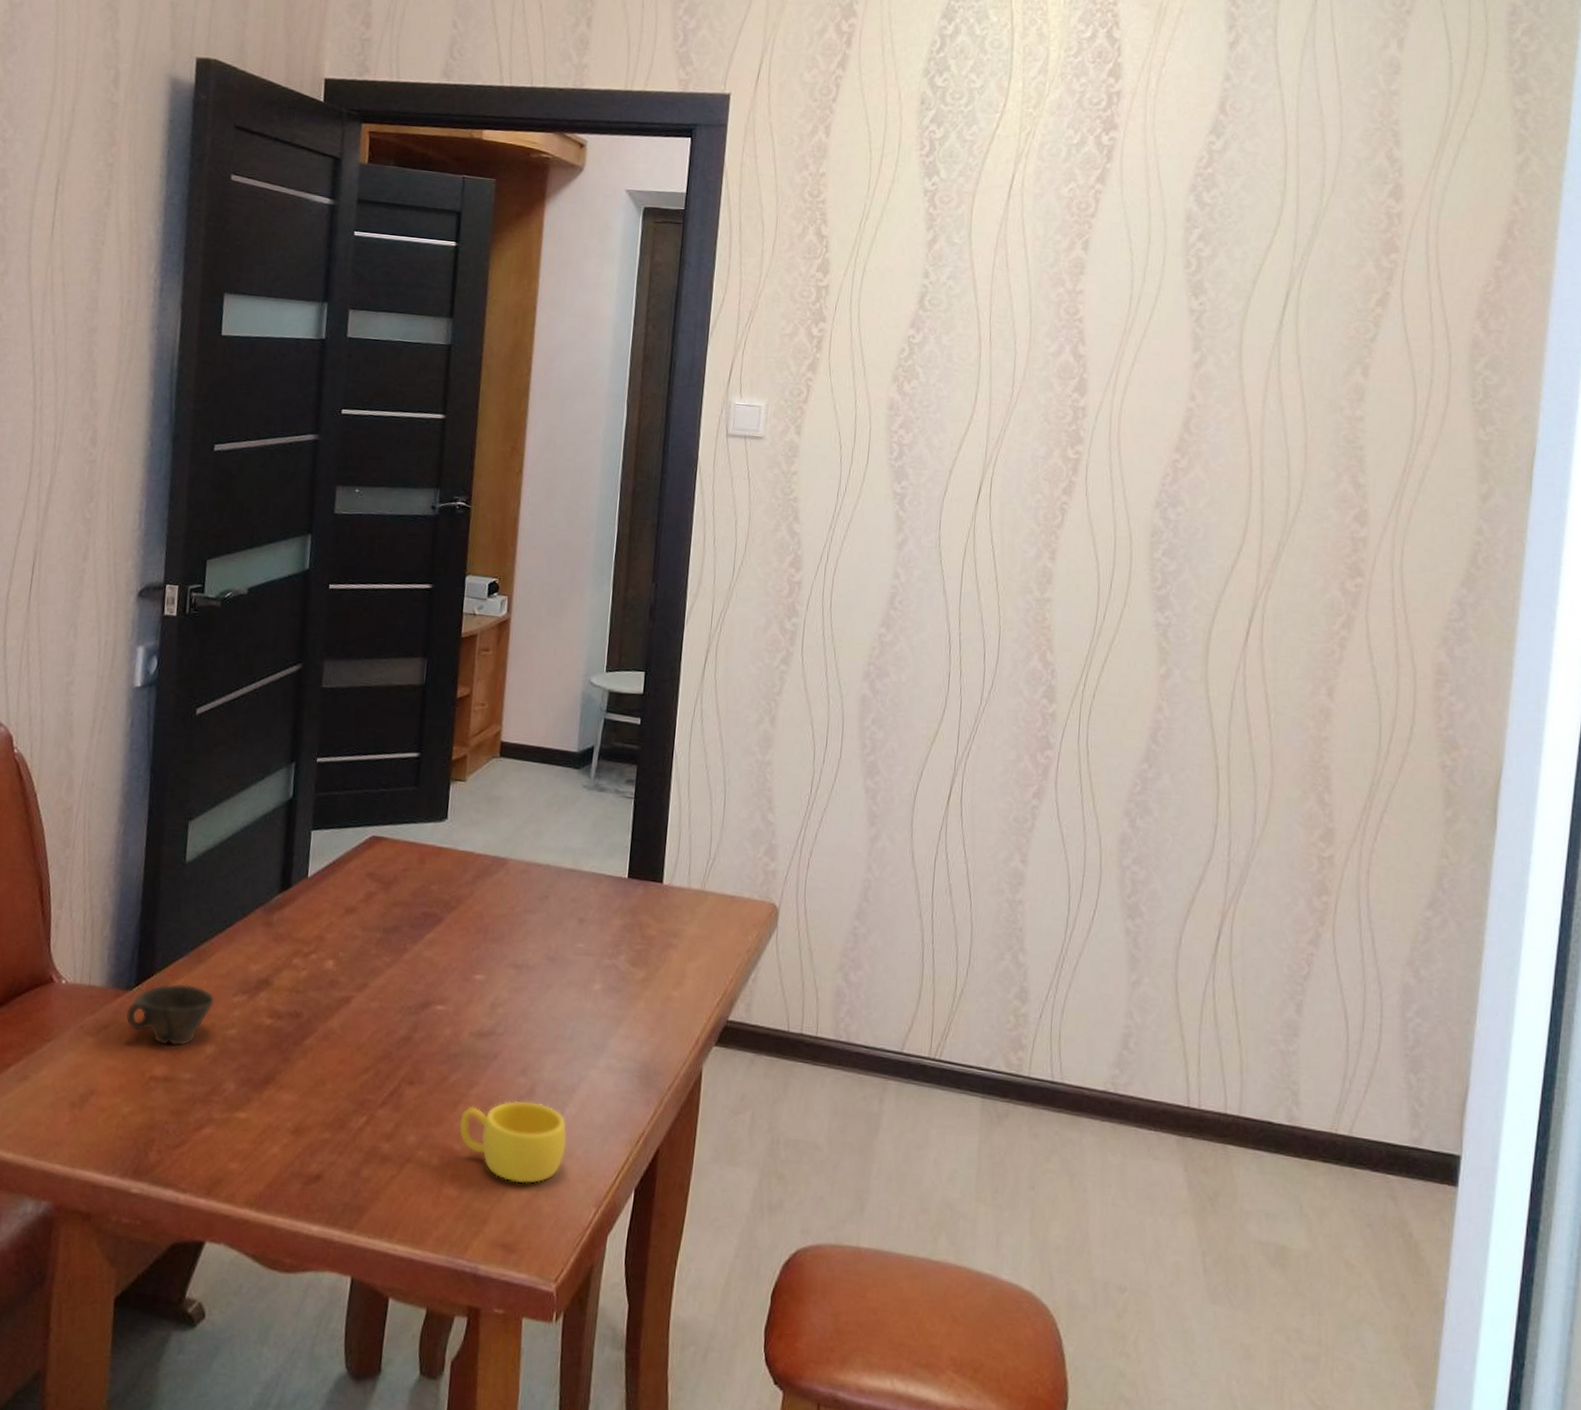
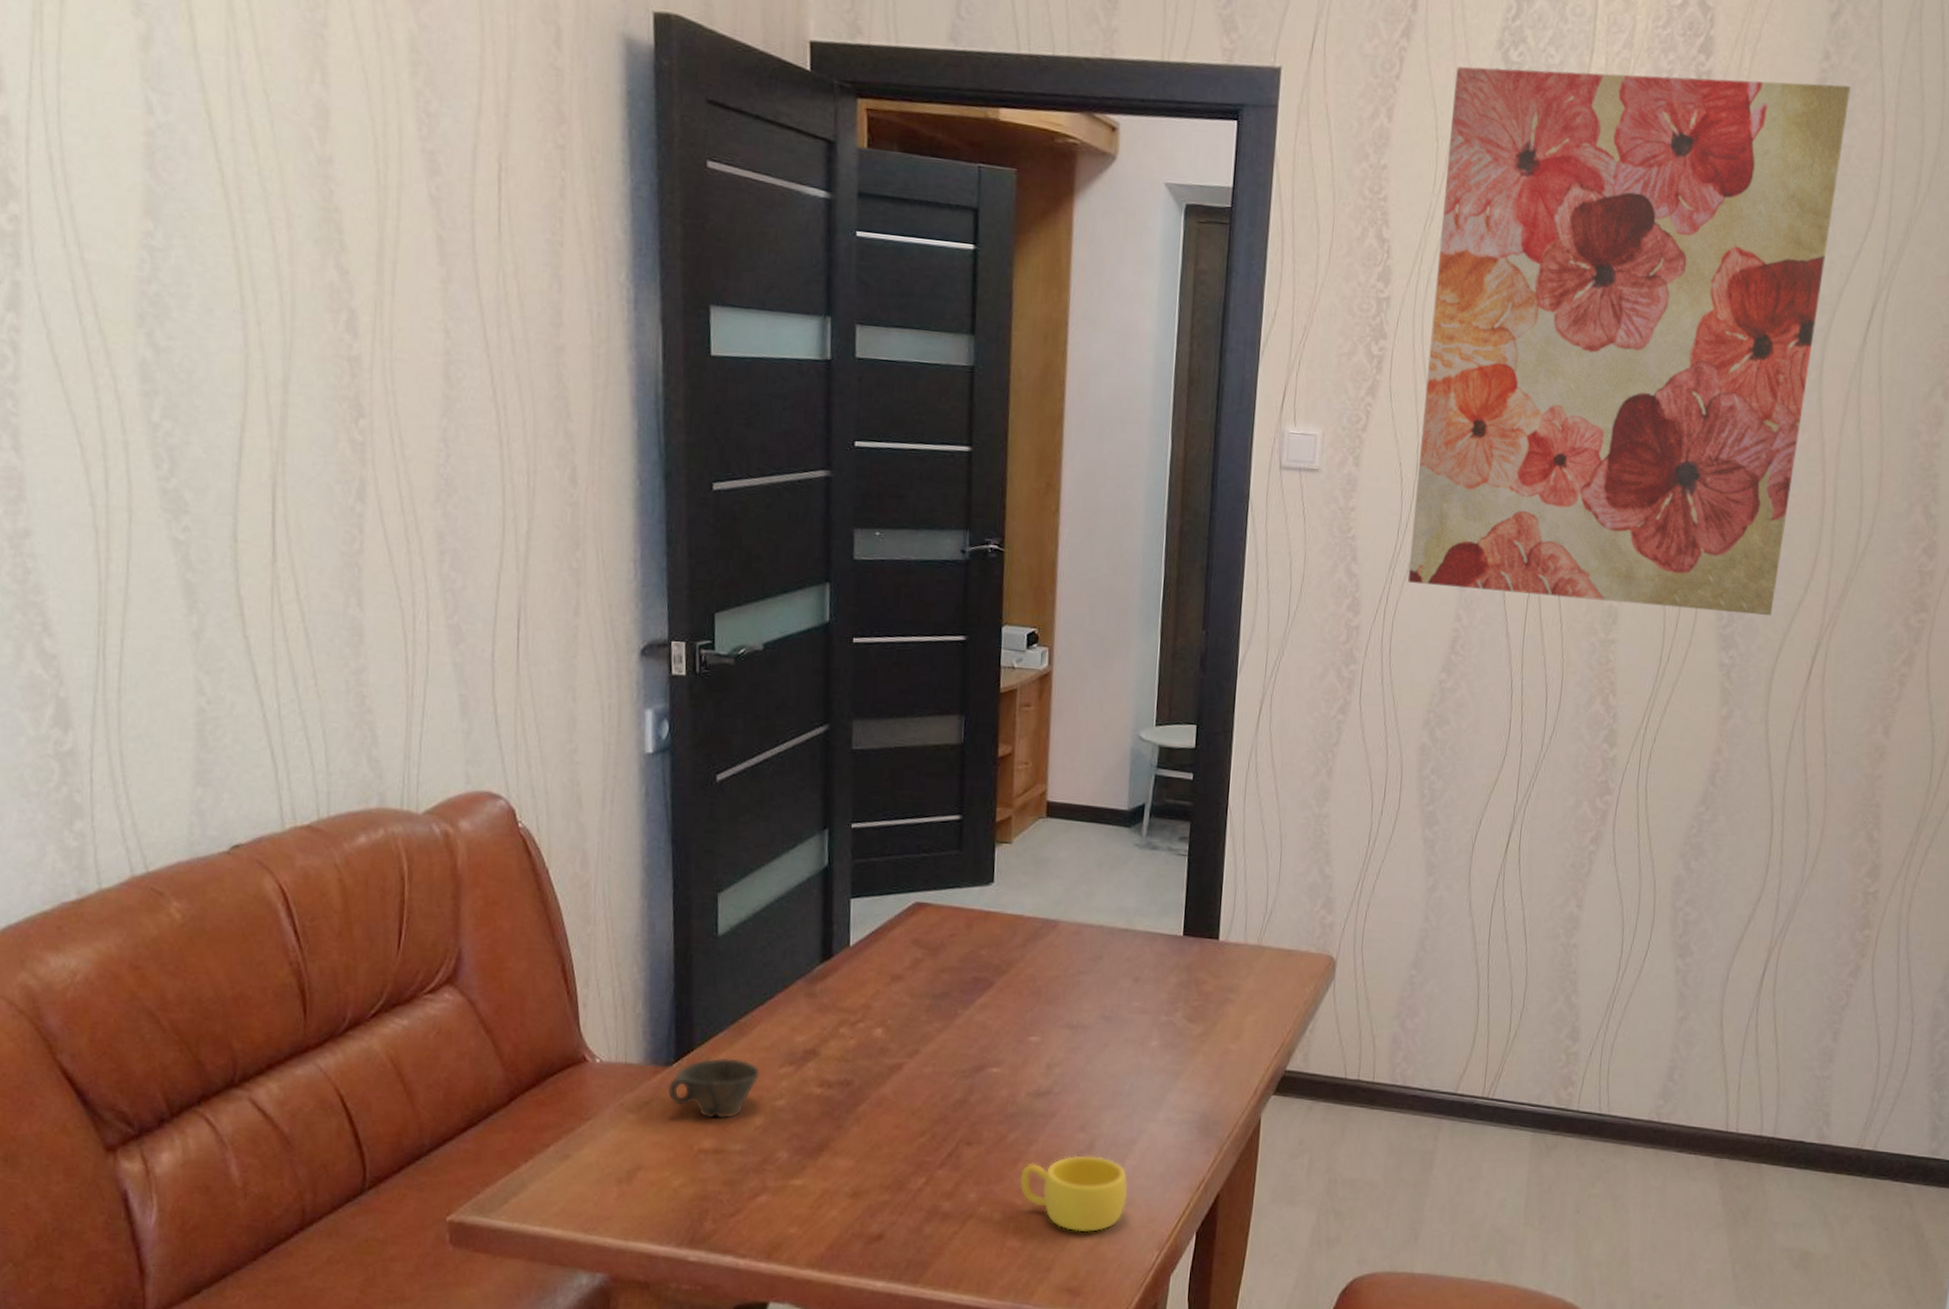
wall art: none [847,91,1252,578] -> present [1407,66,1851,615]

